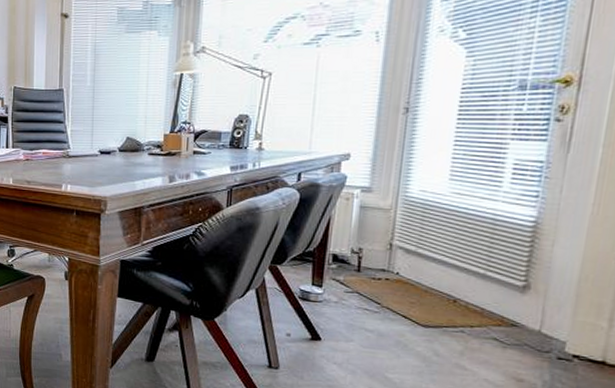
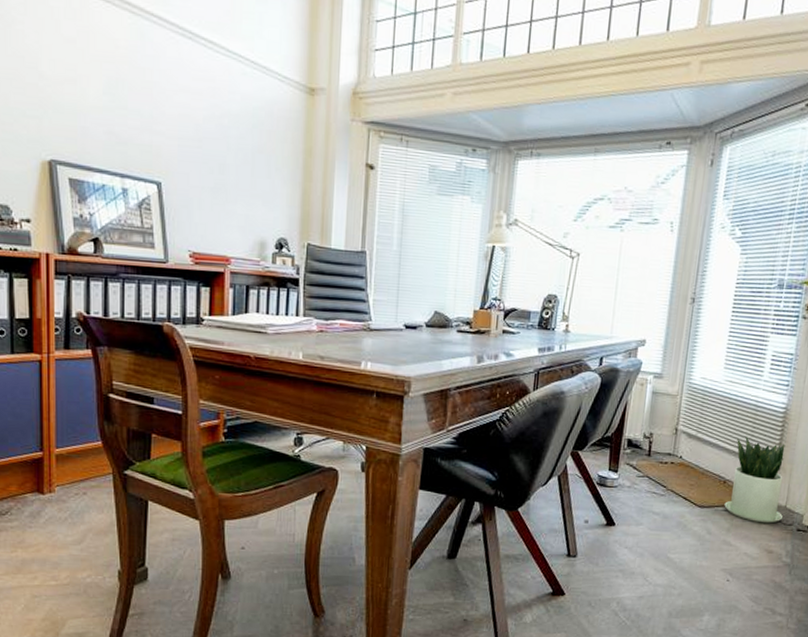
planter: none [455,252,537,349] -> present [724,436,785,524]

